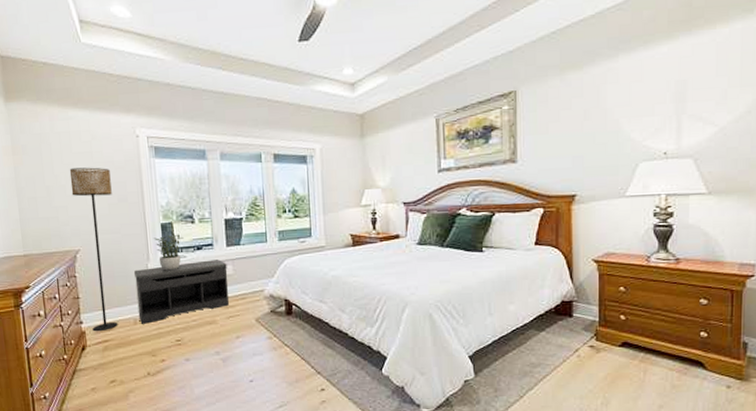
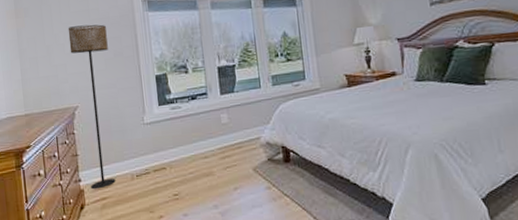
bench: present [134,259,229,324] -> none [131,108,225,179]
potted plant: present [153,233,184,271] -> none [148,84,178,123]

